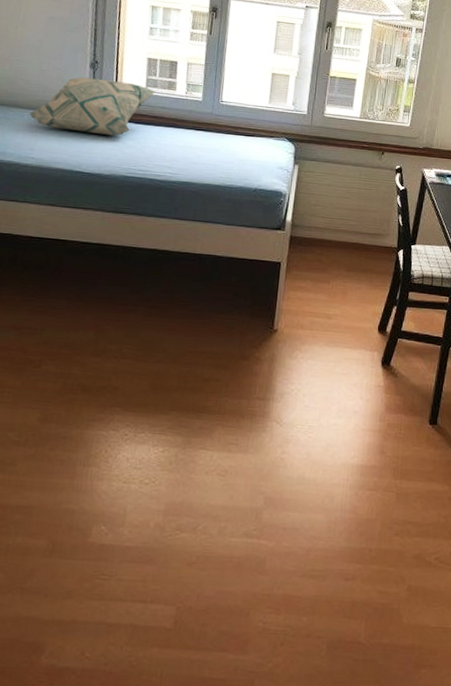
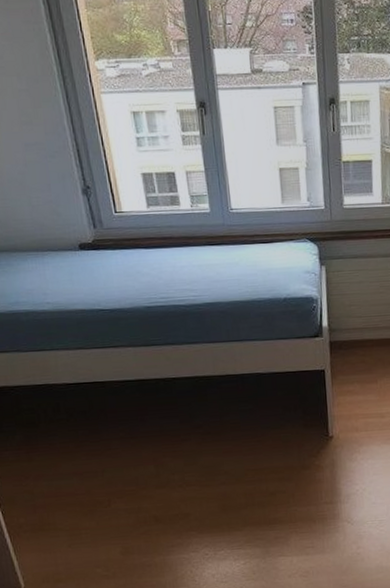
decorative pillow: present [28,76,157,136] -> none [31,204,160,268]

